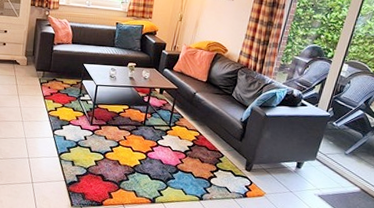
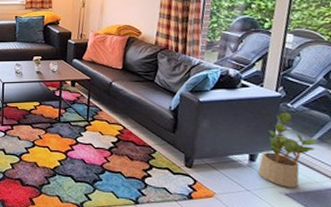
potted plant: none [301,128,351,191] -> present [258,111,319,188]

